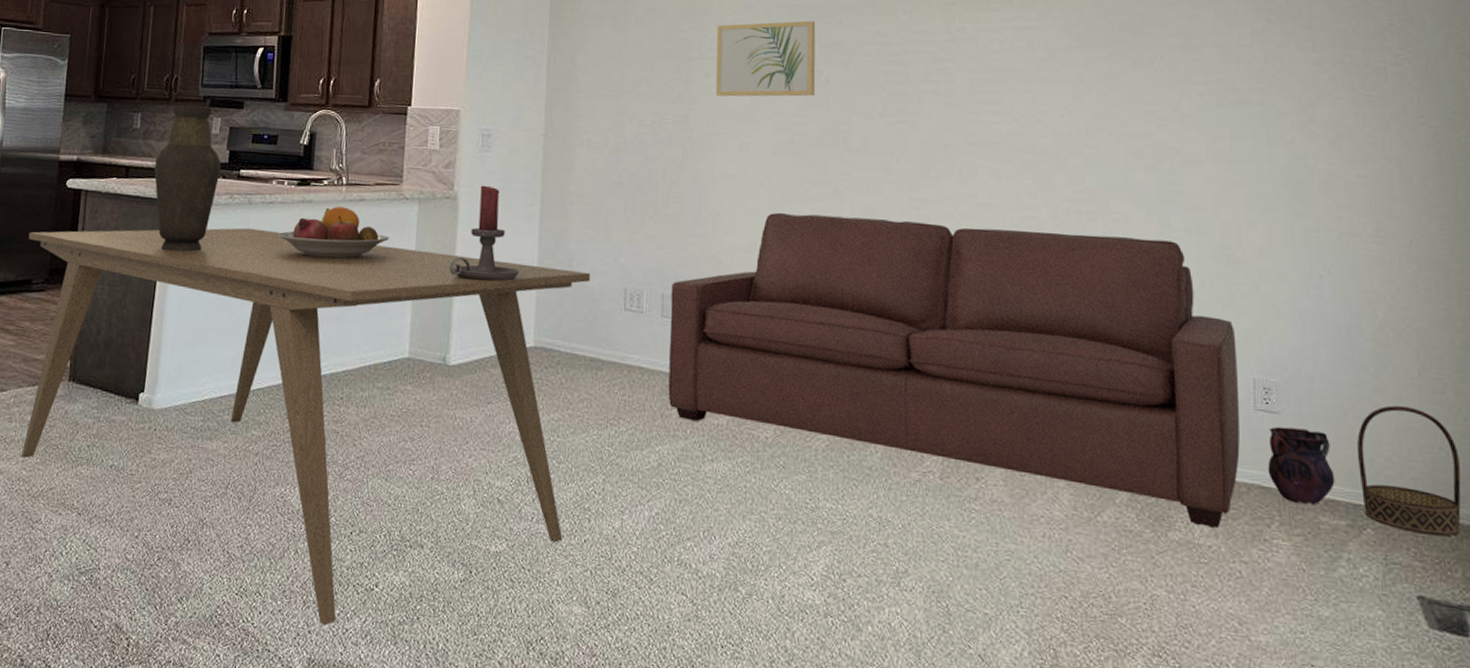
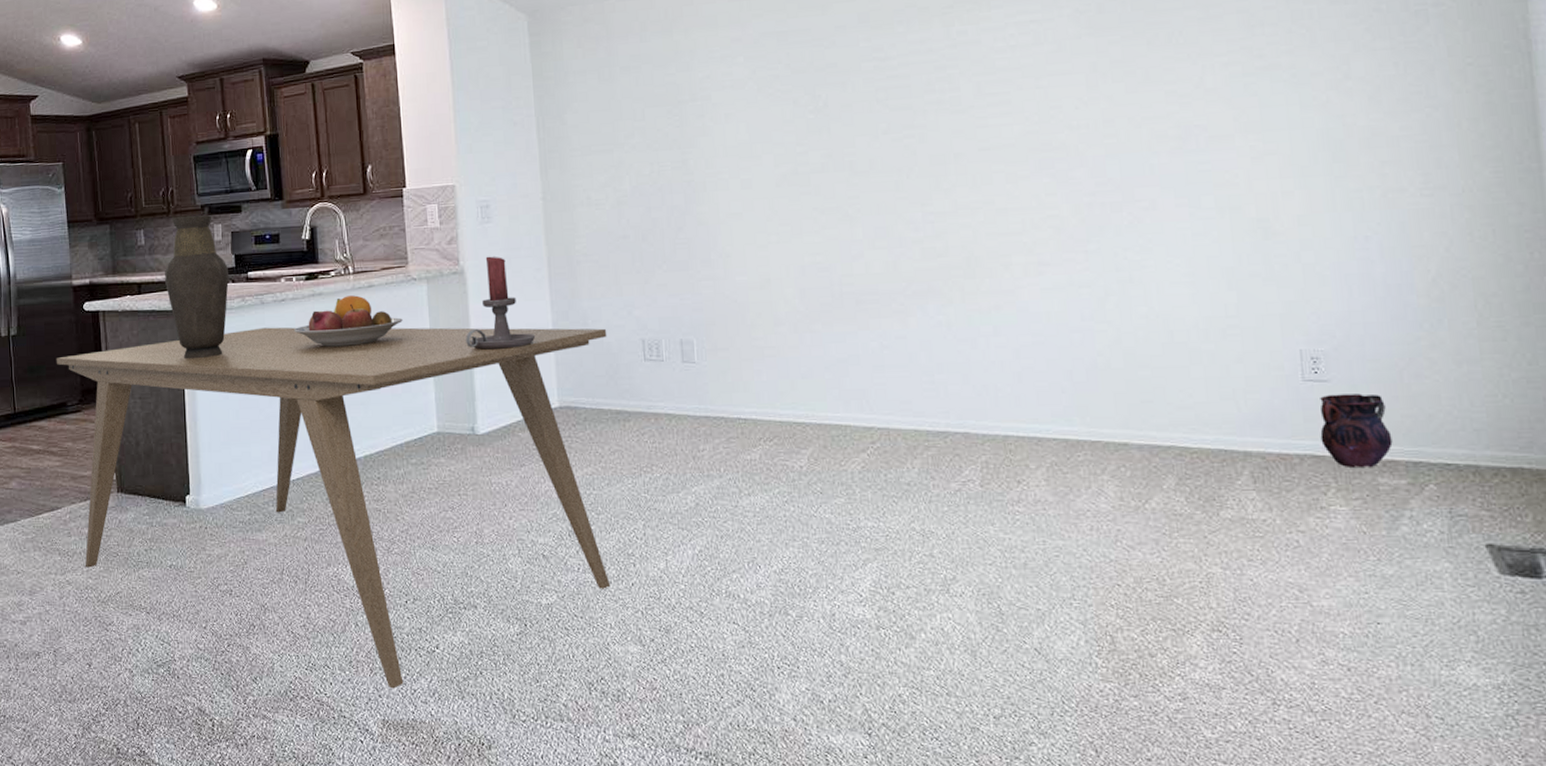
sofa: present [668,212,1240,528] -> none [689,221,1290,502]
wall art: present [715,20,816,97] -> none [705,45,815,136]
basket: present [1357,405,1461,536] -> none [1414,358,1530,484]

